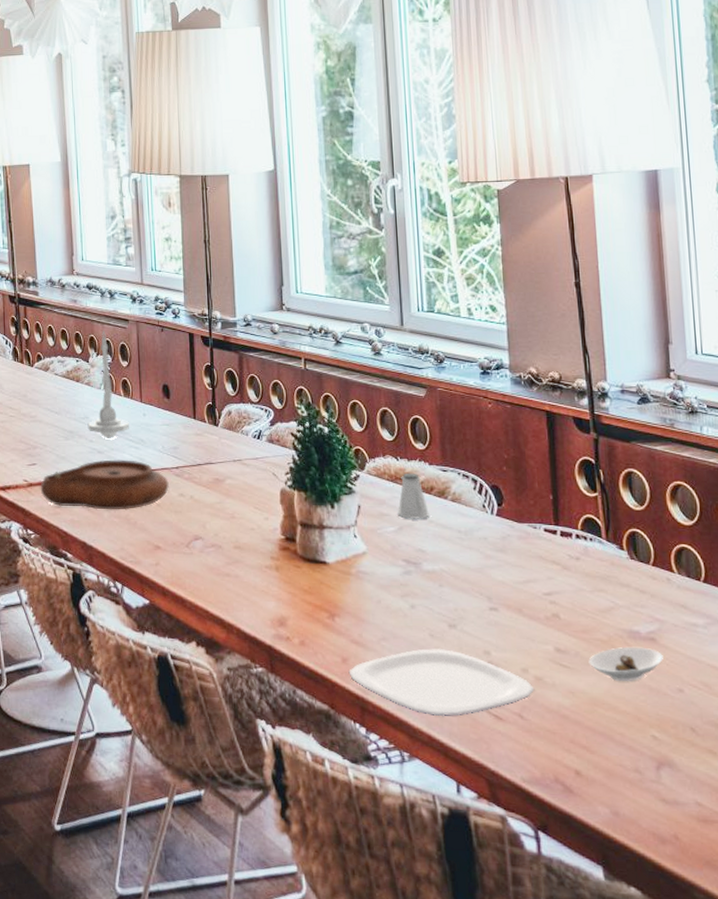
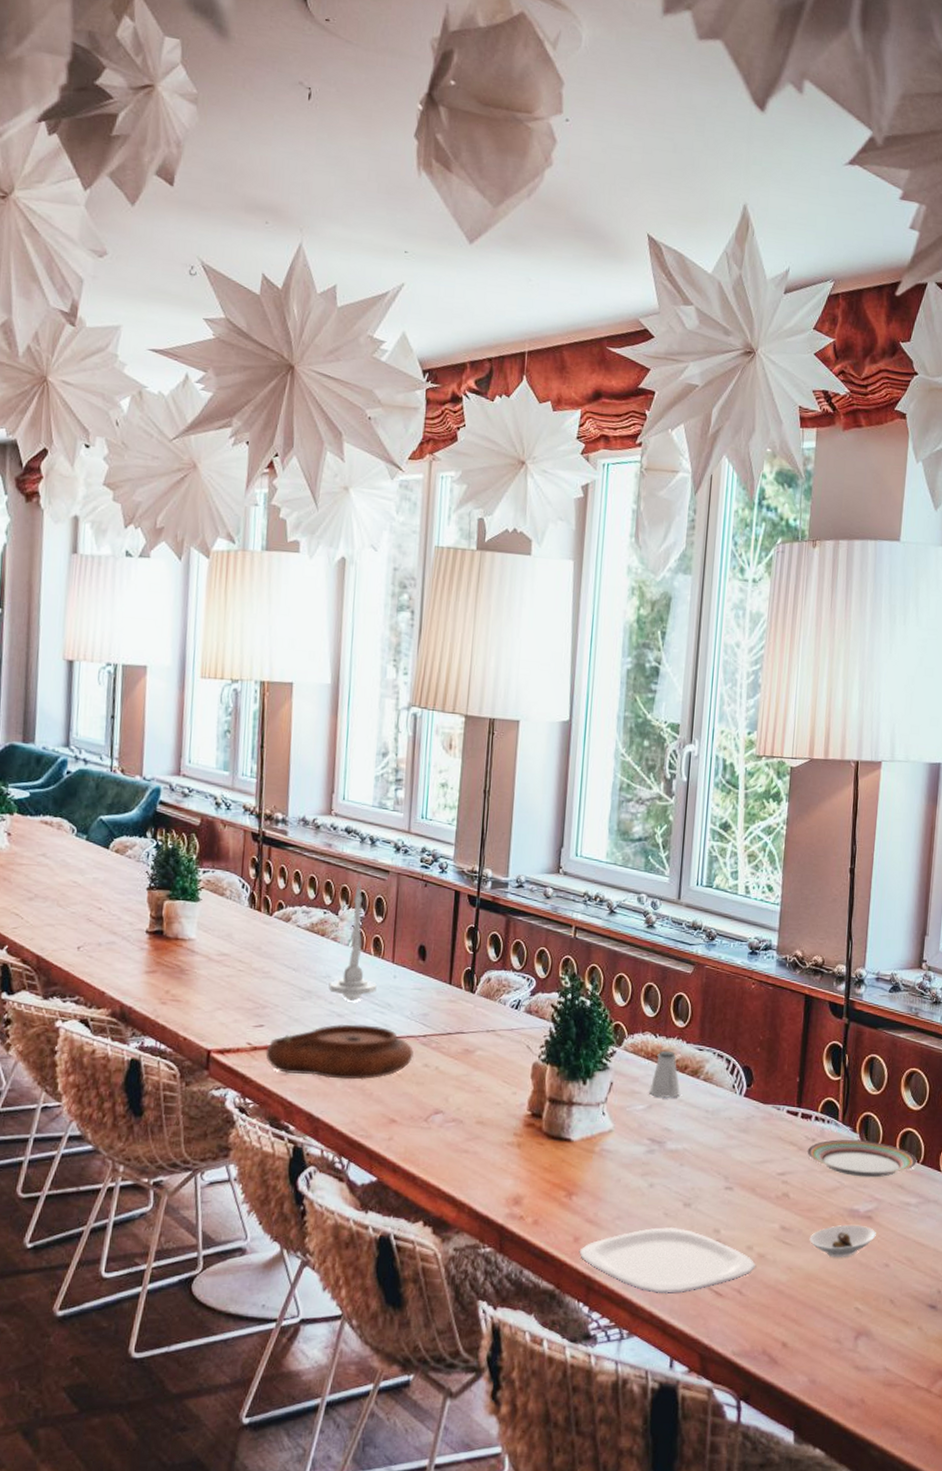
plate: none [572,558,698,597] -> present [807,1139,917,1178]

